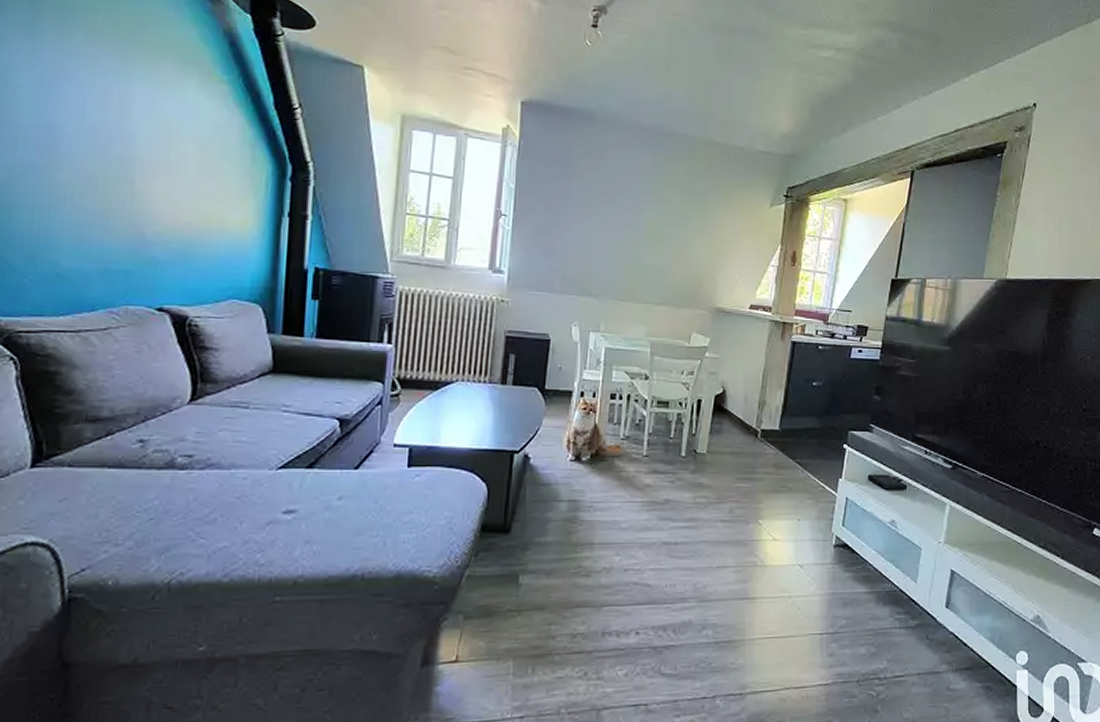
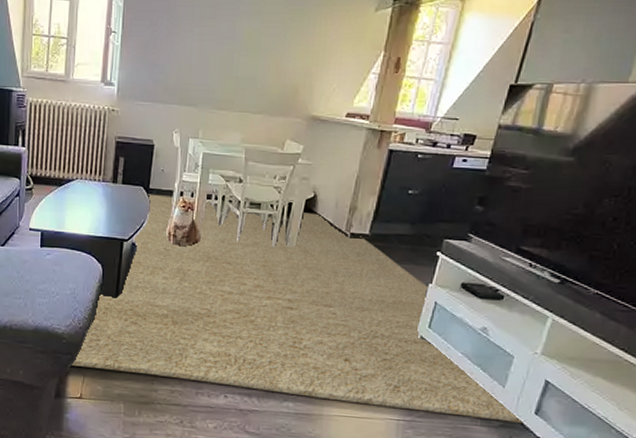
rug: none [444,395,936,621] -> present [71,194,523,423]

